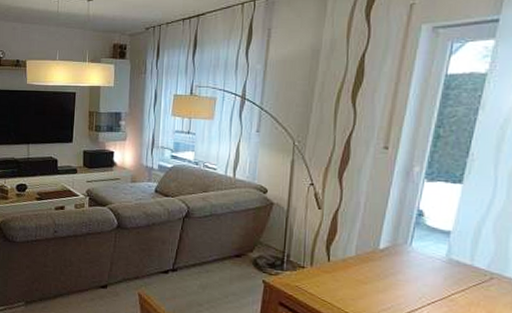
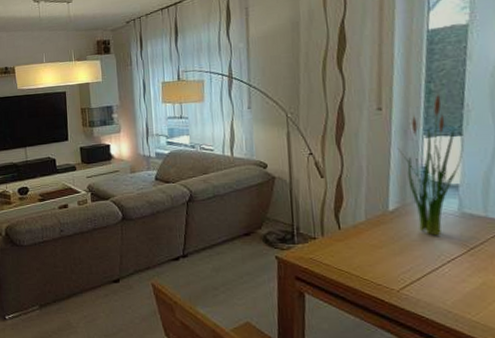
plant: none [397,138,464,279] -> present [397,92,464,236]

